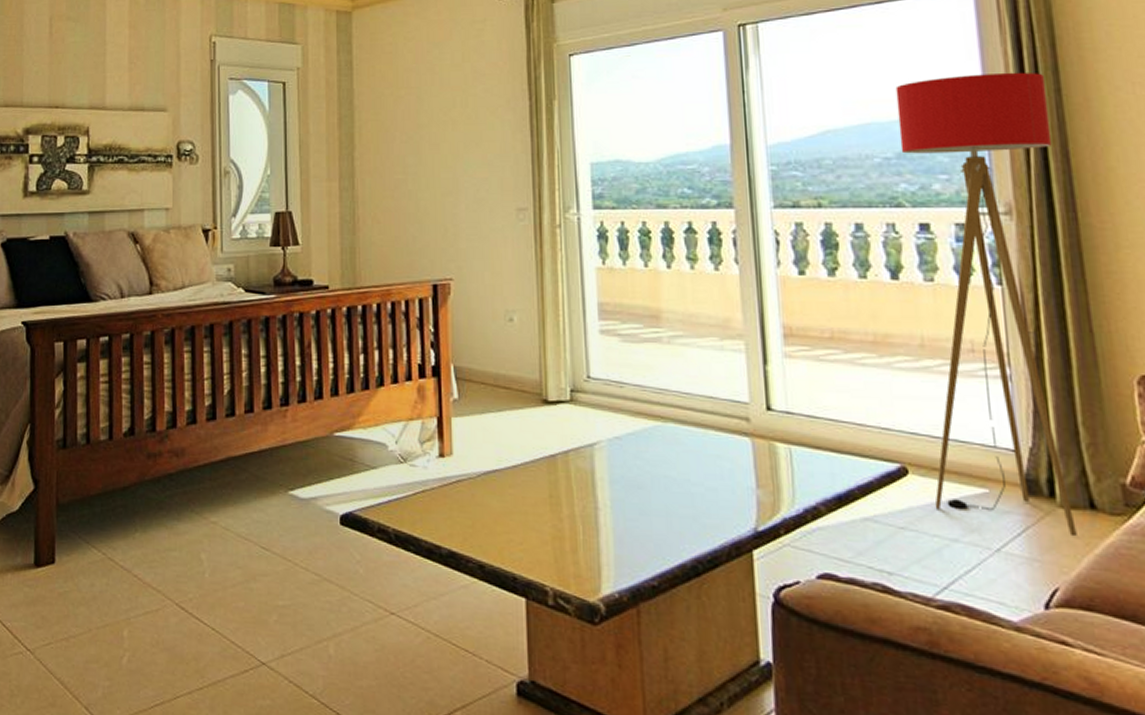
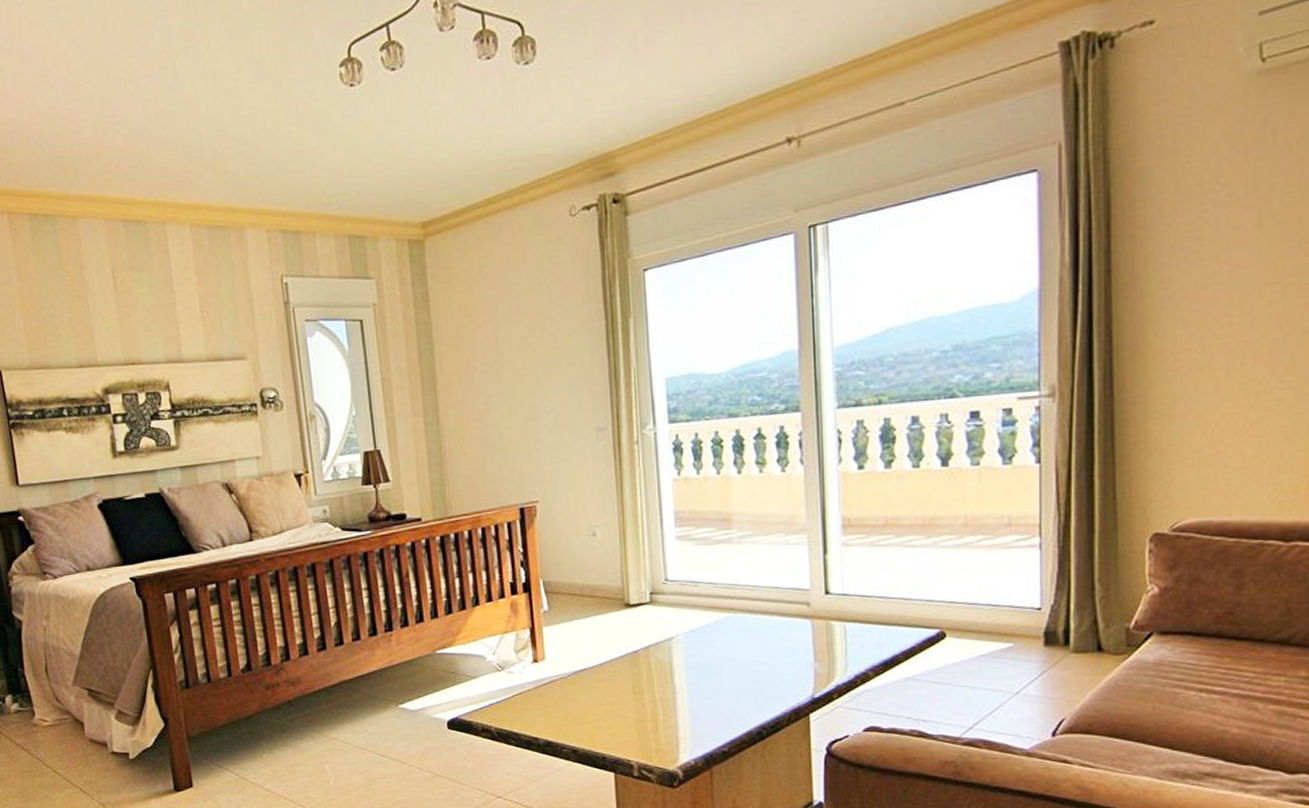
floor lamp: present [895,72,1077,537] -> none [957,255,1098,676]

